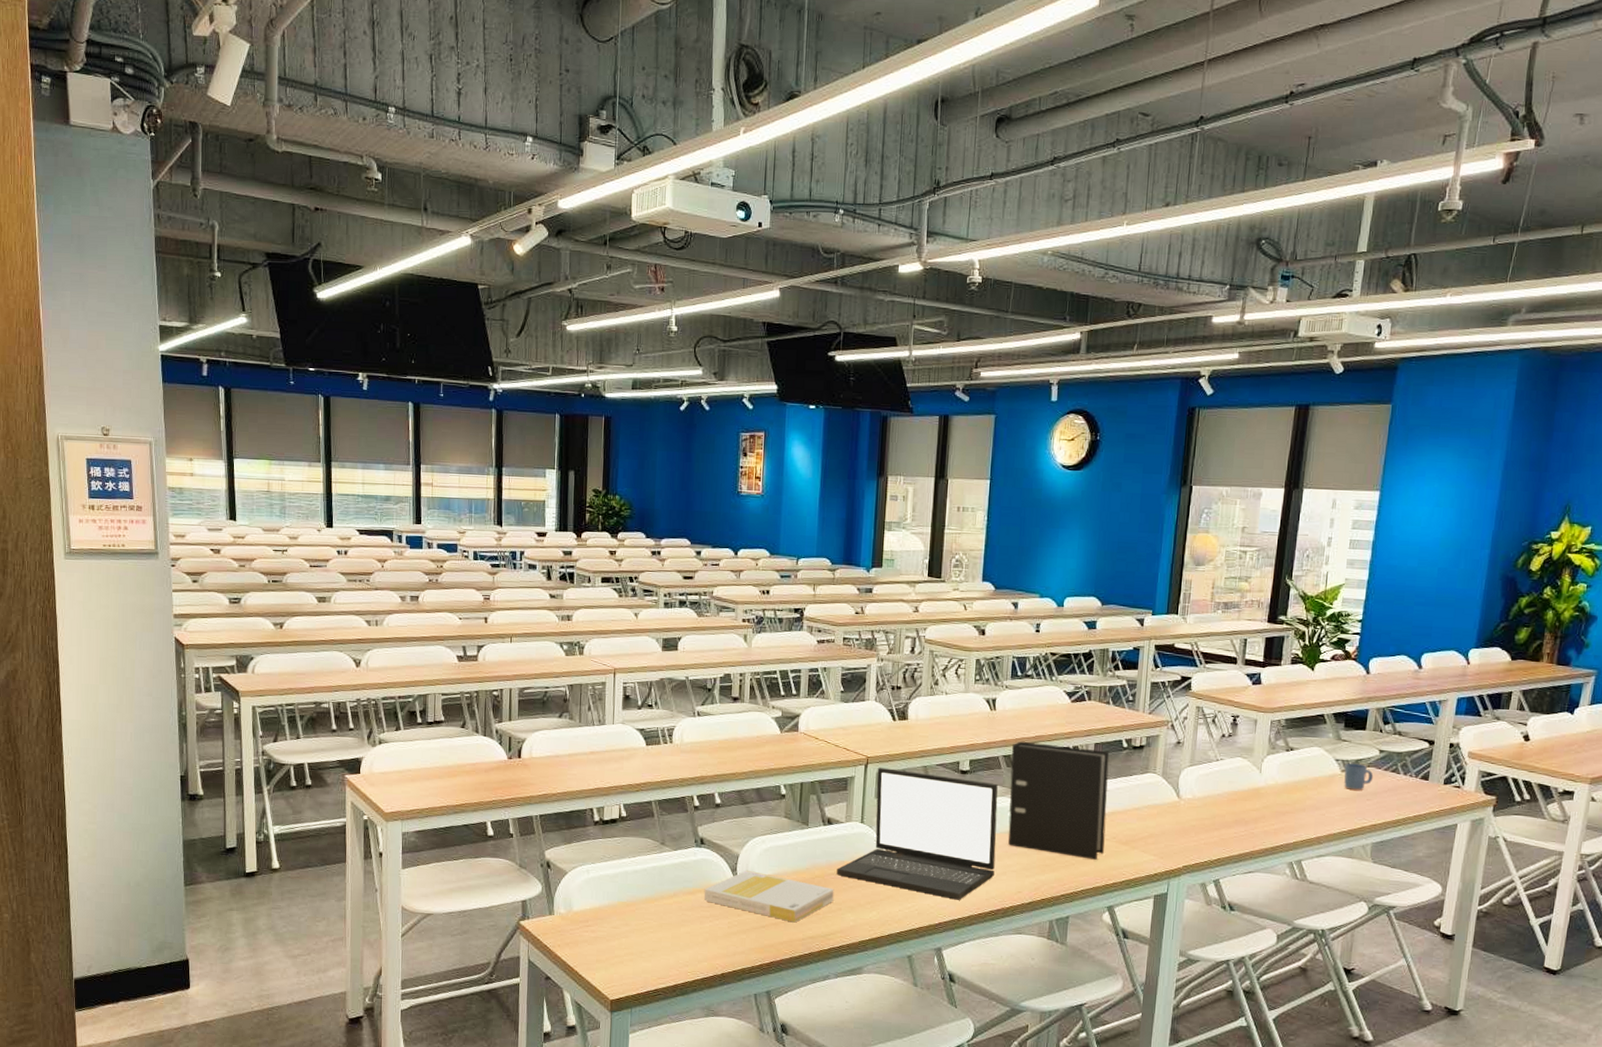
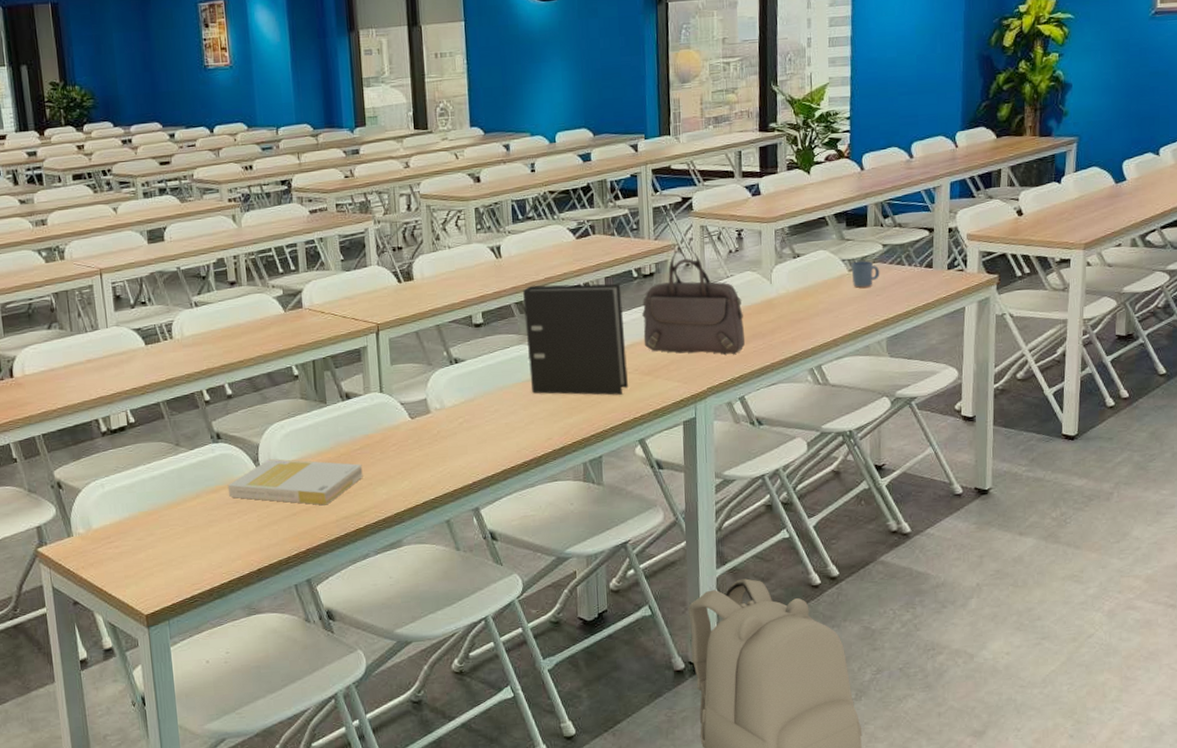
laptop: present [836,767,998,900] -> none [362,332,522,457]
handbag: none [1125,724,1228,837] -> present [642,247,746,355]

